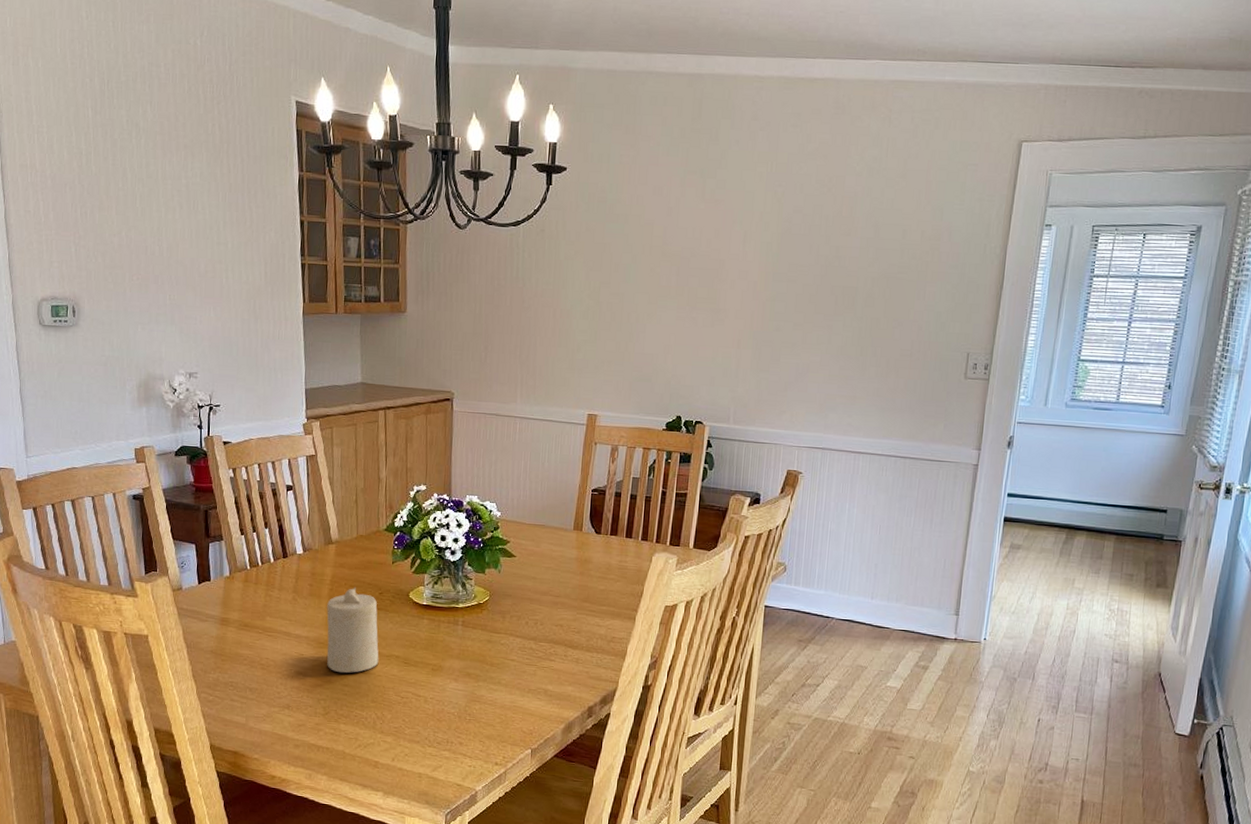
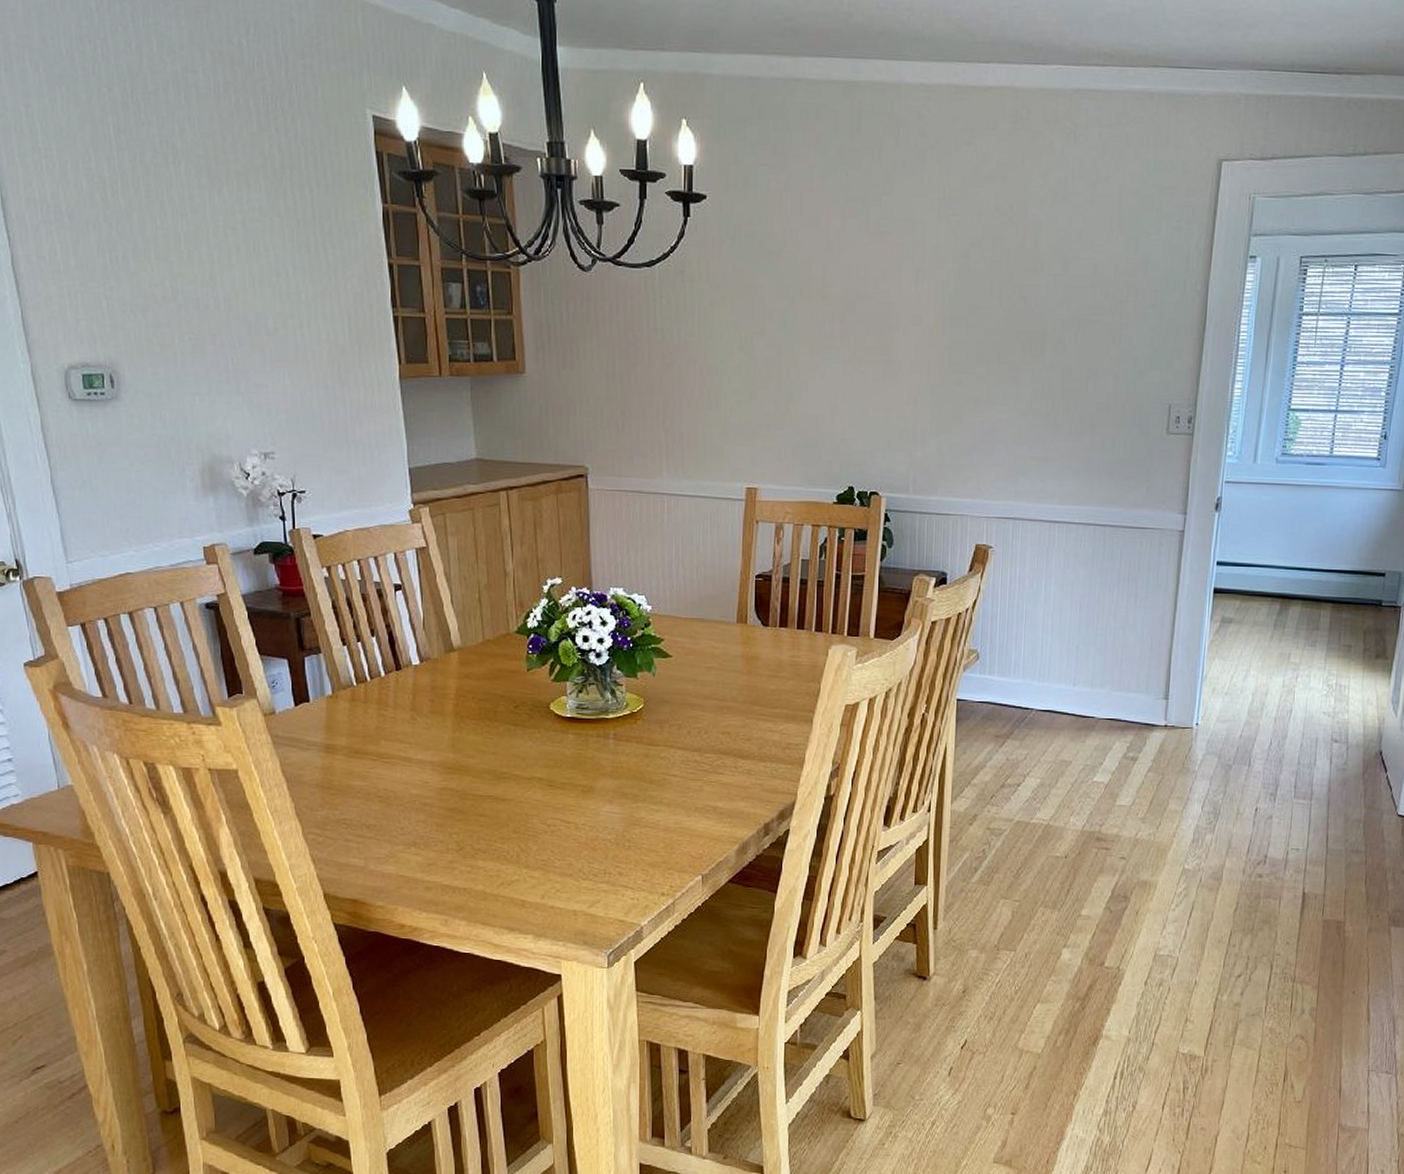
candle: present [326,587,379,673] -> none [453,701,519,801]

